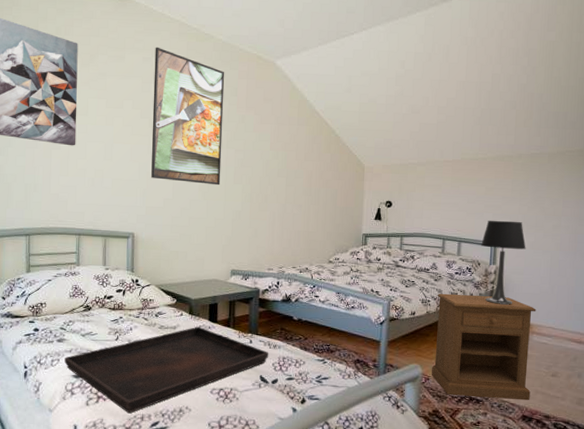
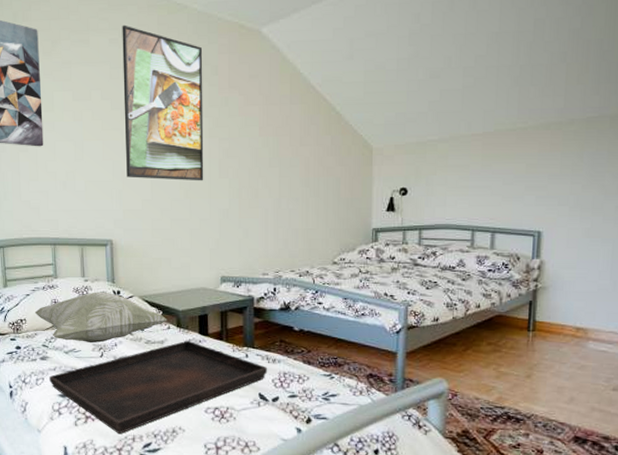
decorative pillow: none [55,279,181,327] -> present [34,292,167,343]
nightstand: present [432,293,536,401] -> none [460,295,593,419]
table lamp: present [481,220,526,305] -> none [520,204,580,306]

